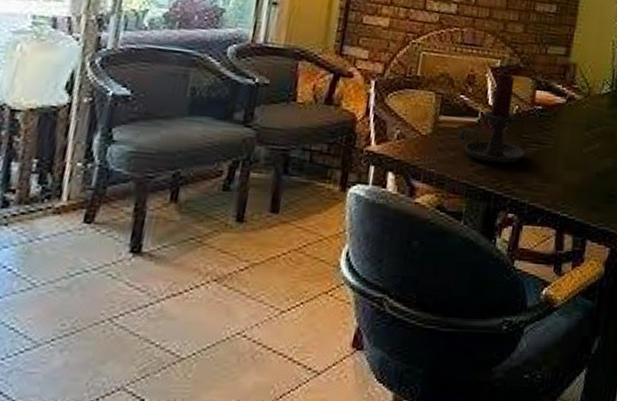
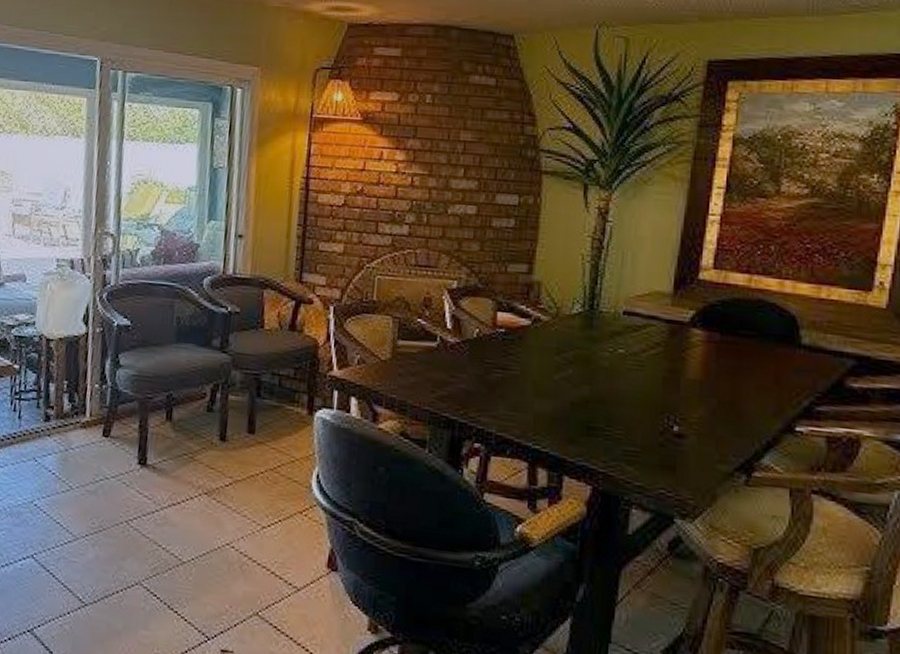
candle holder: present [460,74,525,164] -> none [419,295,489,391]

